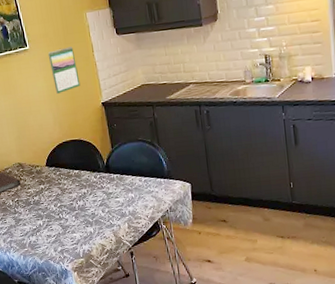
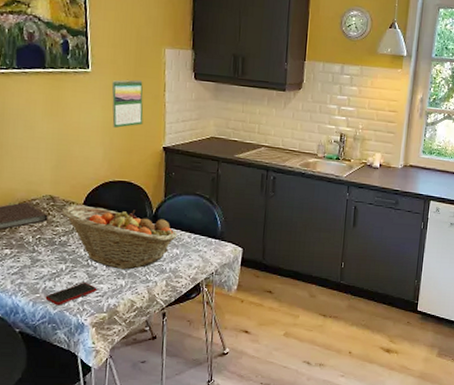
fruit basket: none [30,163,130,218] -> present [61,205,178,270]
cell phone: none [32,234,72,256] -> present [45,283,97,306]

